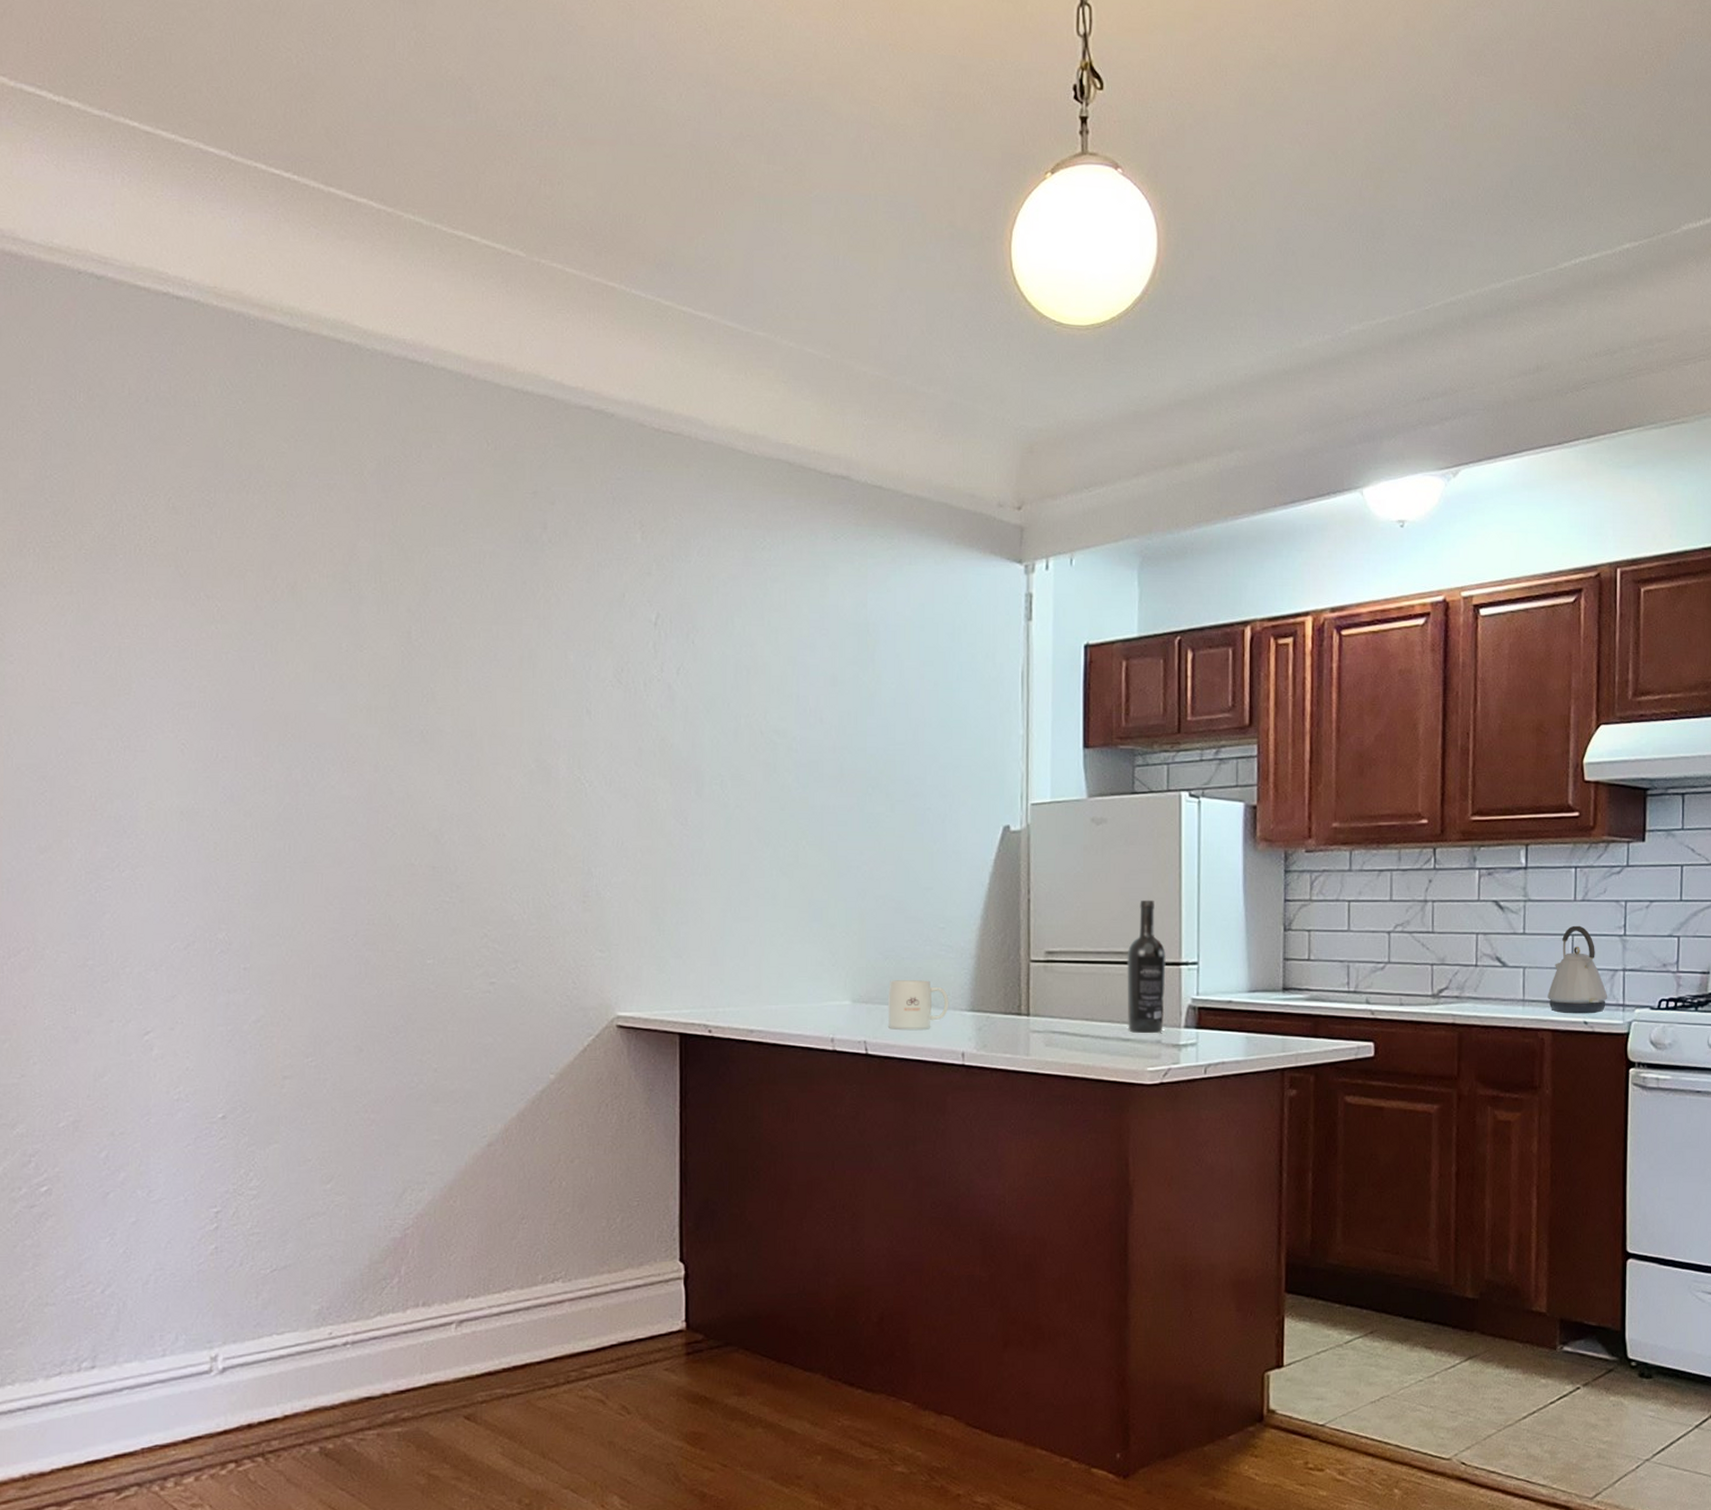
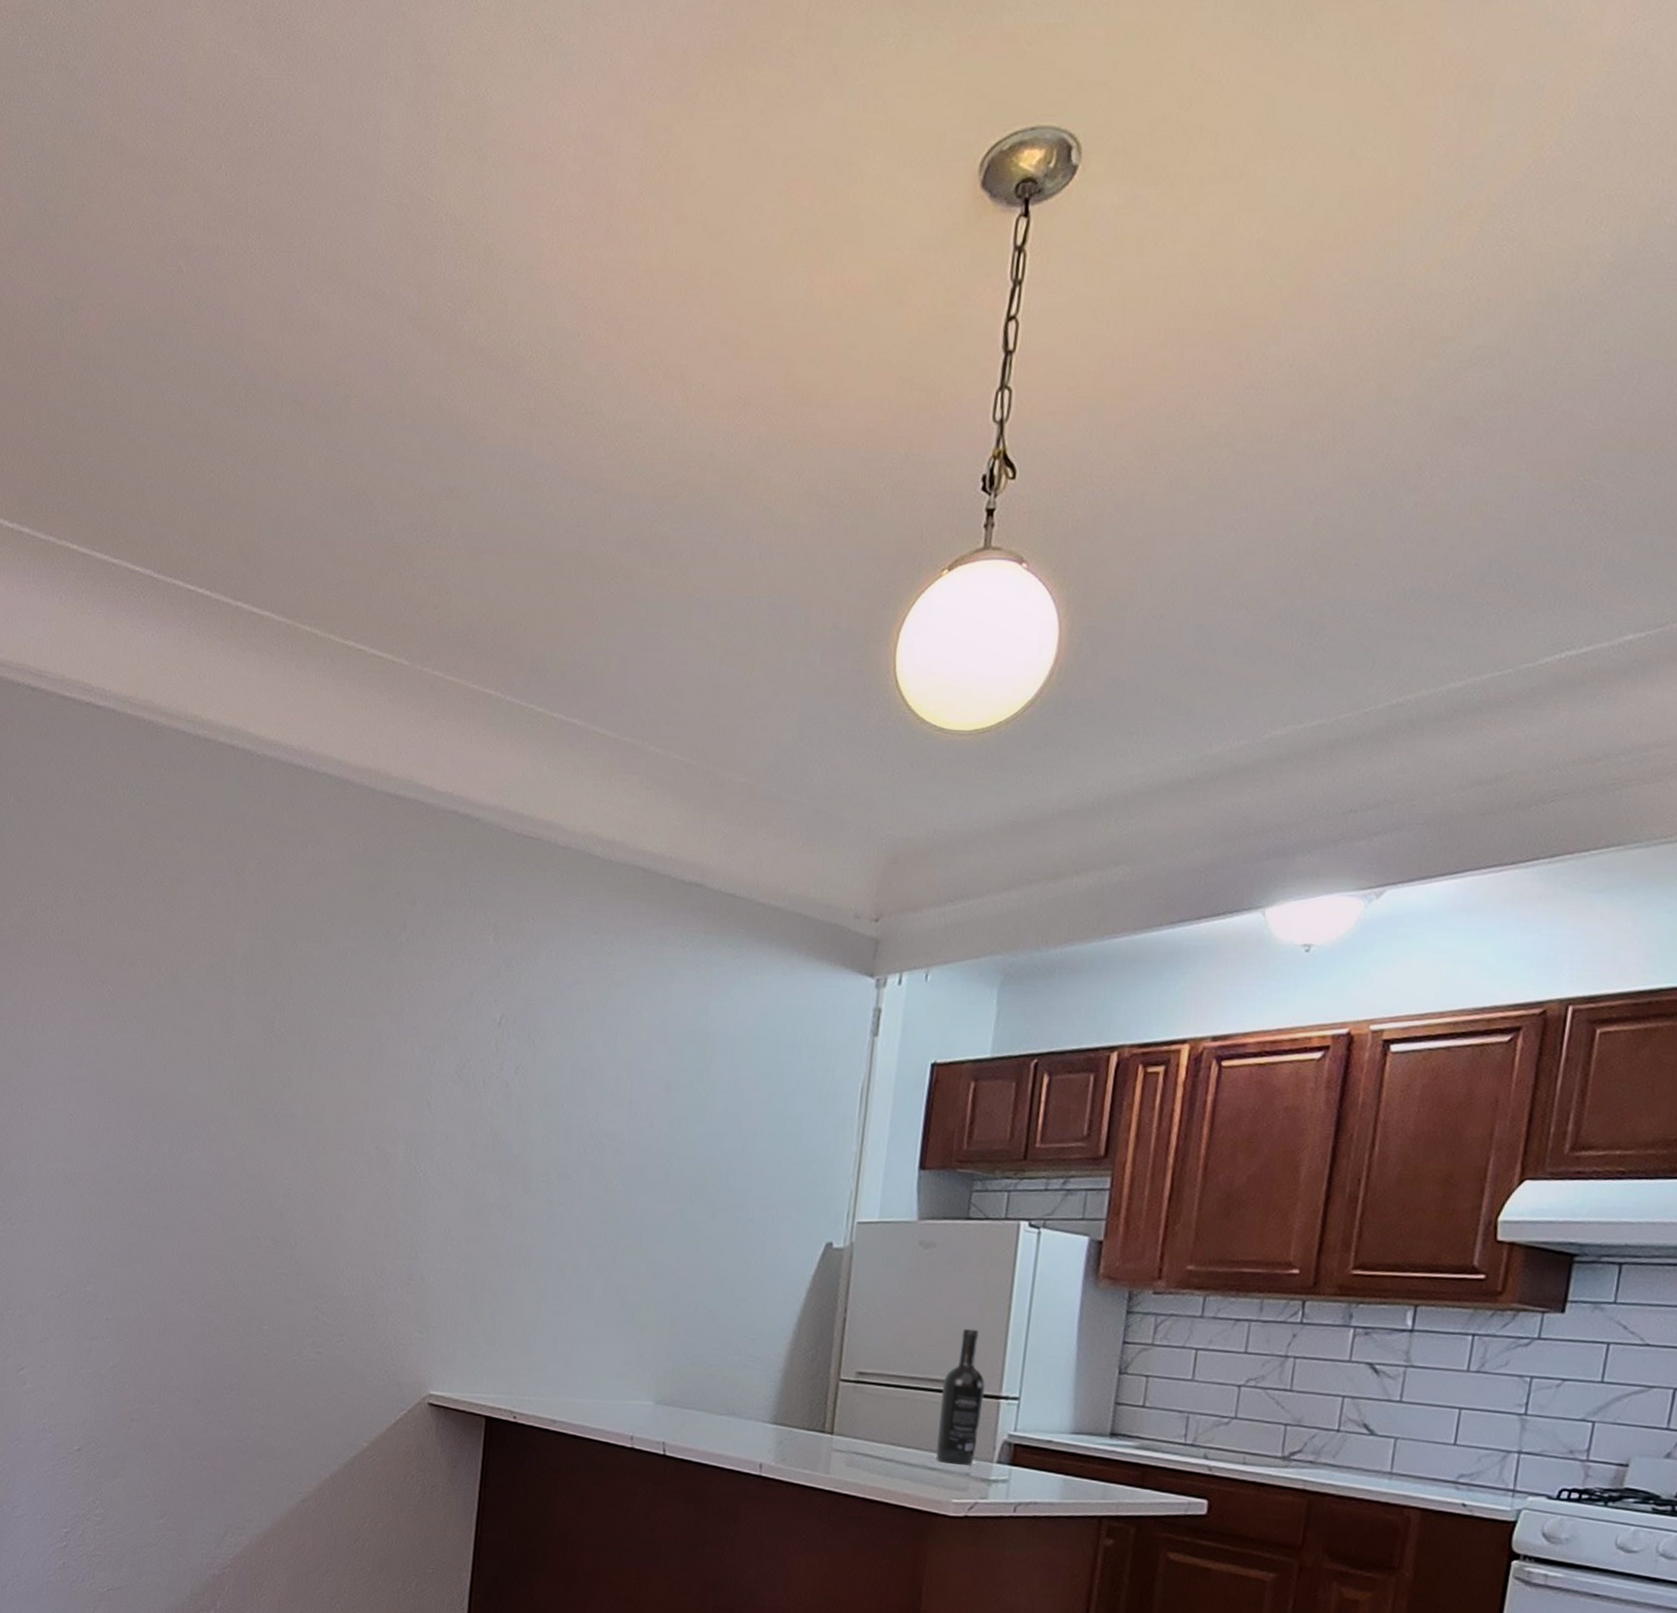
mug: present [887,980,949,1031] -> none [688,1385,752,1439]
kettle: present [1547,925,1608,1014] -> none [1420,1398,1496,1497]

